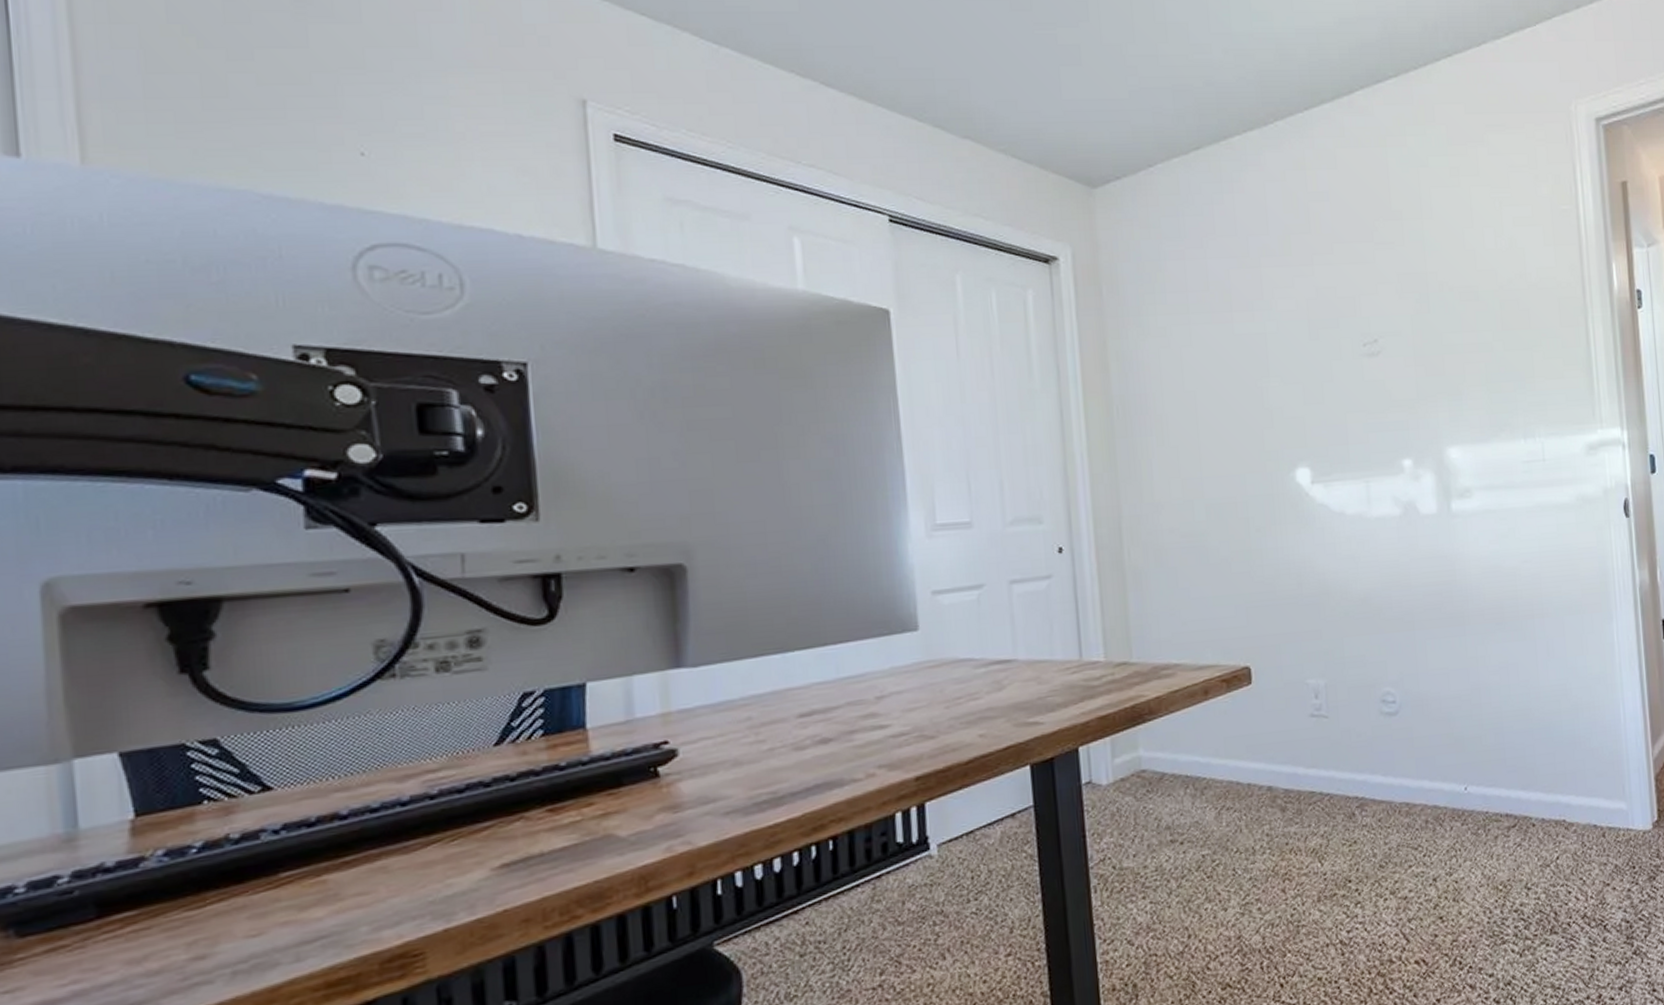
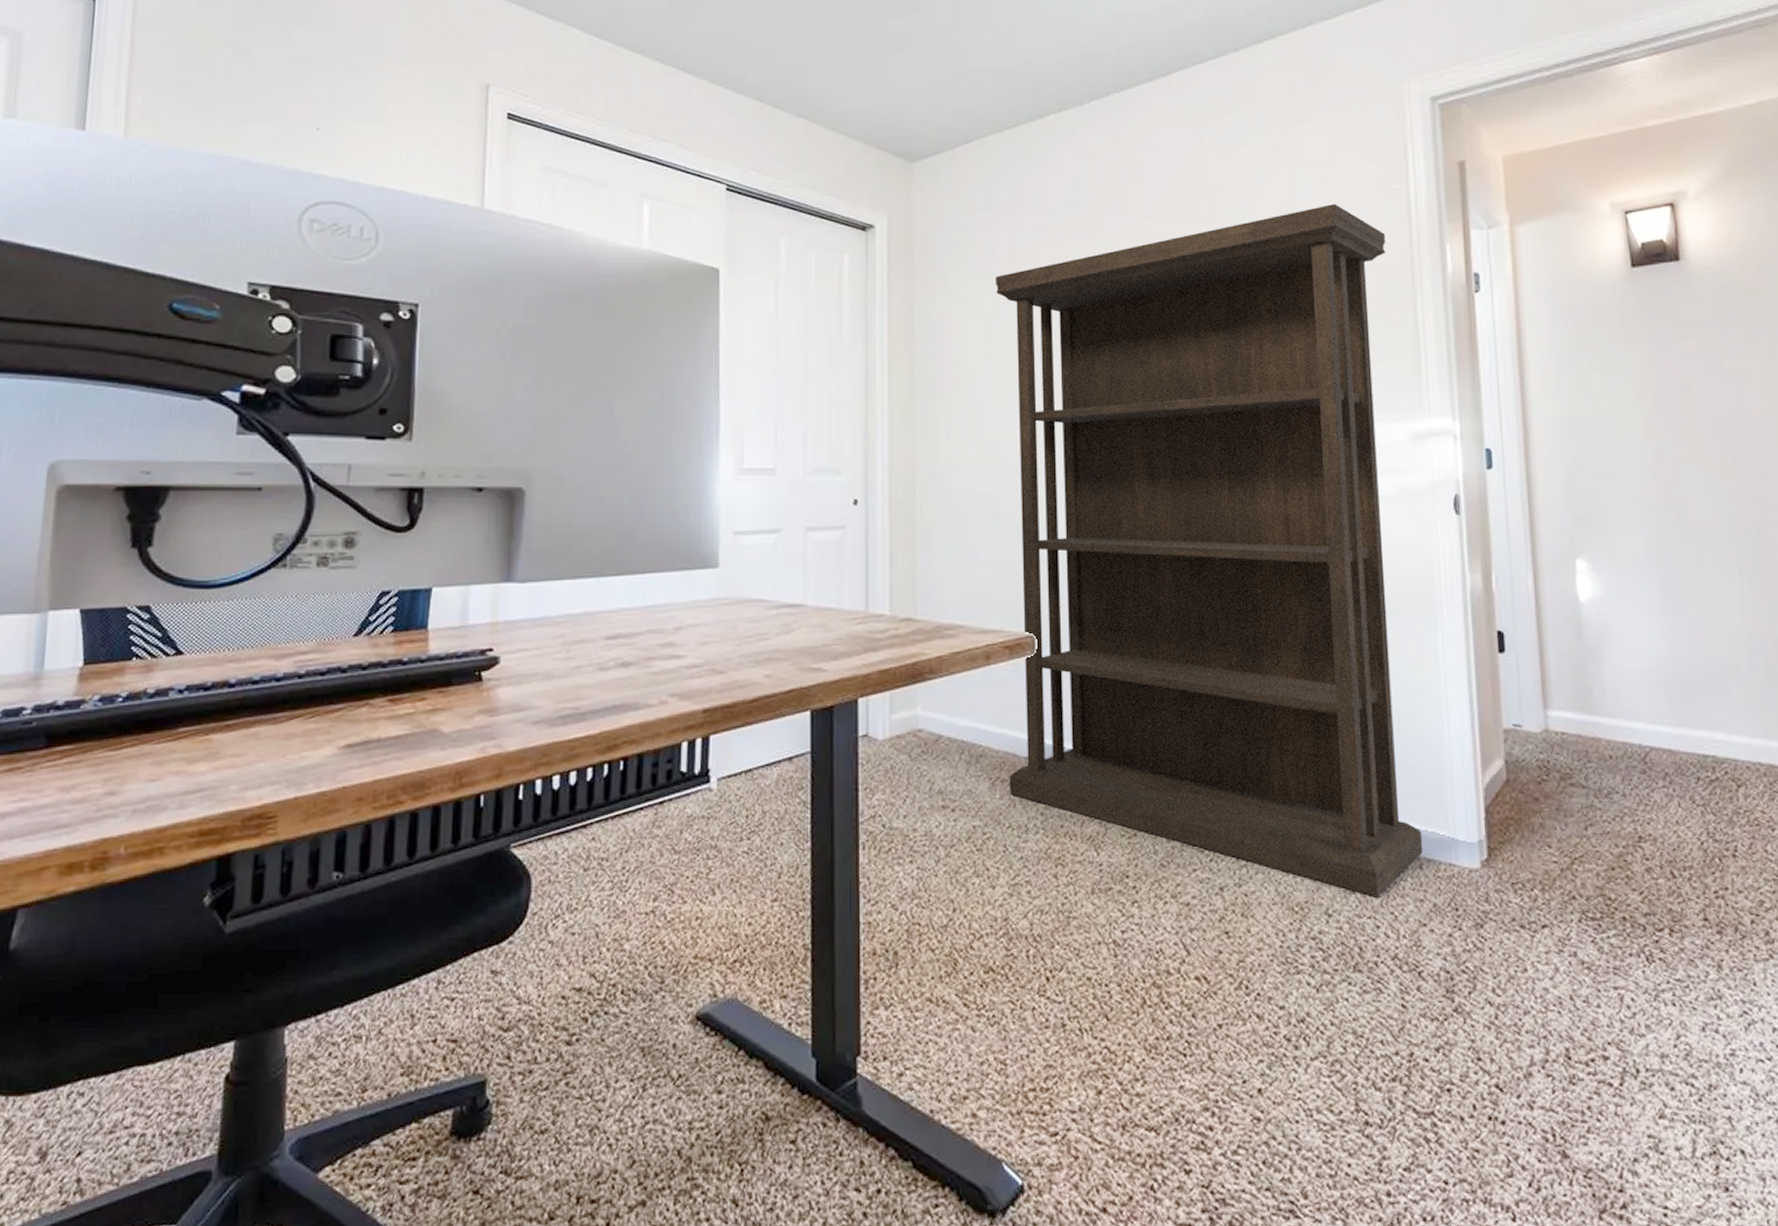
bookcase: none [1189,224,1606,868] -> present [996,203,1423,898]

